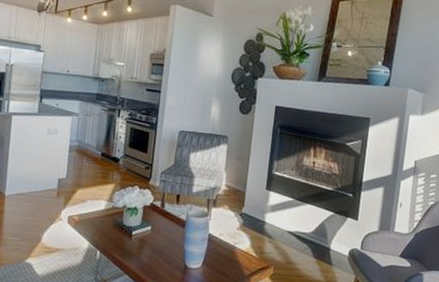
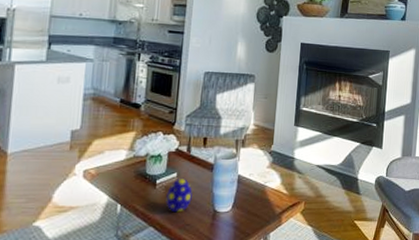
decorative egg: none [140,232,165,264] -> present [166,179,193,213]

